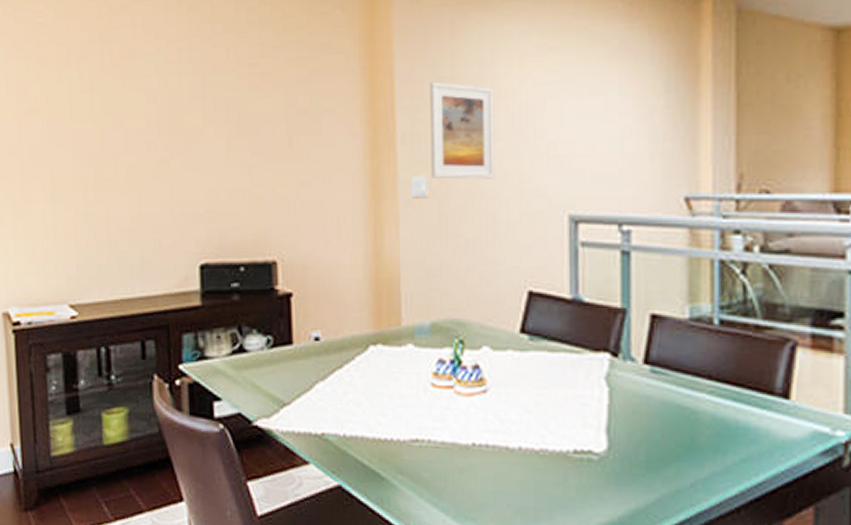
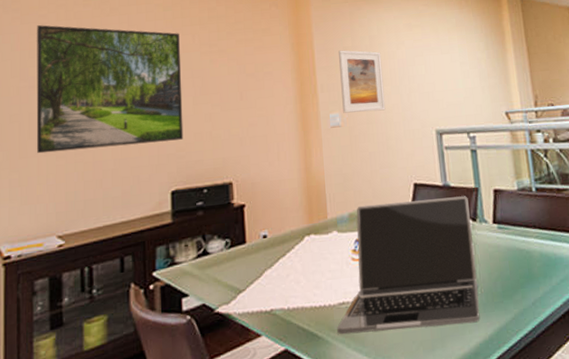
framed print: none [33,25,215,199] -> present [36,25,184,154]
laptop: none [407,313,609,497] -> present [337,196,480,335]

